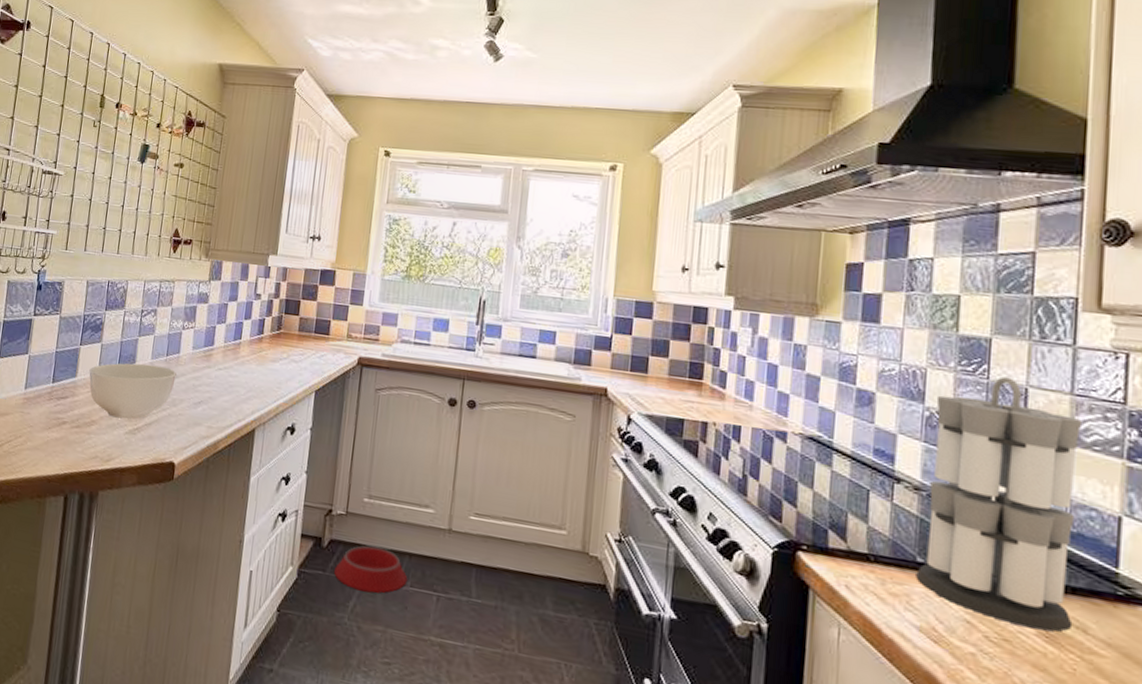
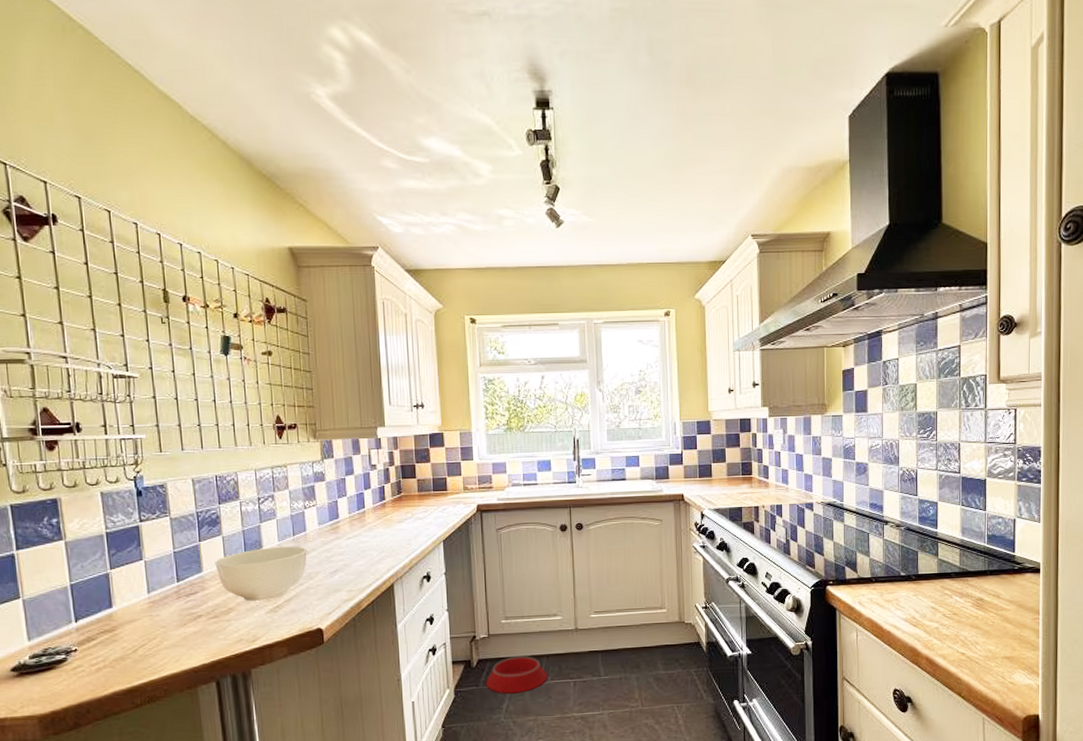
spice rack: present [916,376,1083,632] -> none [901,437,992,603]

